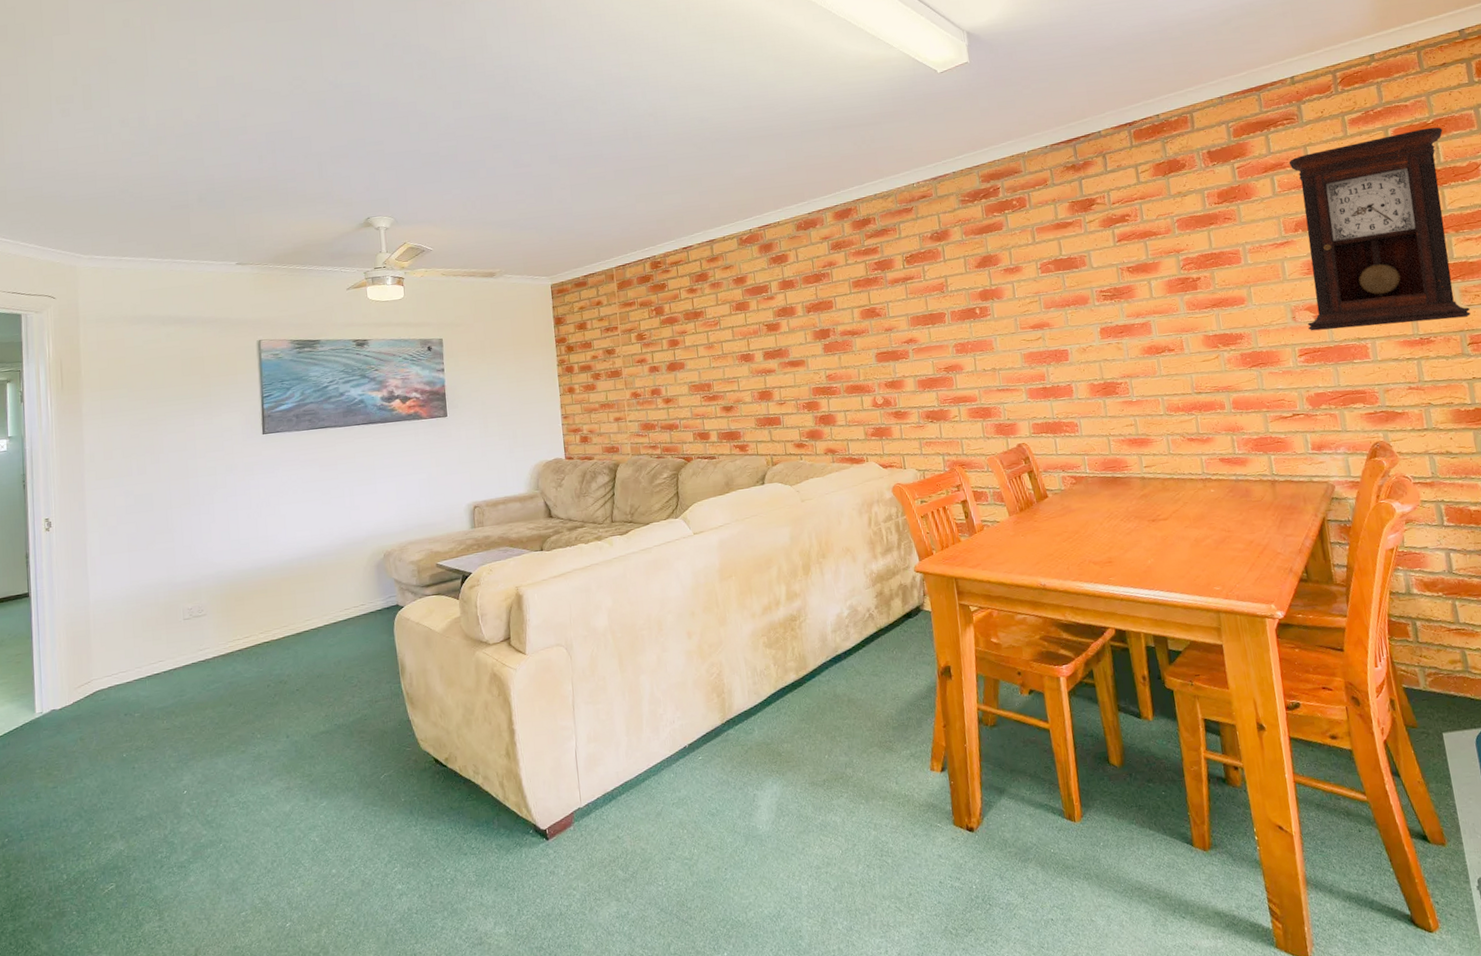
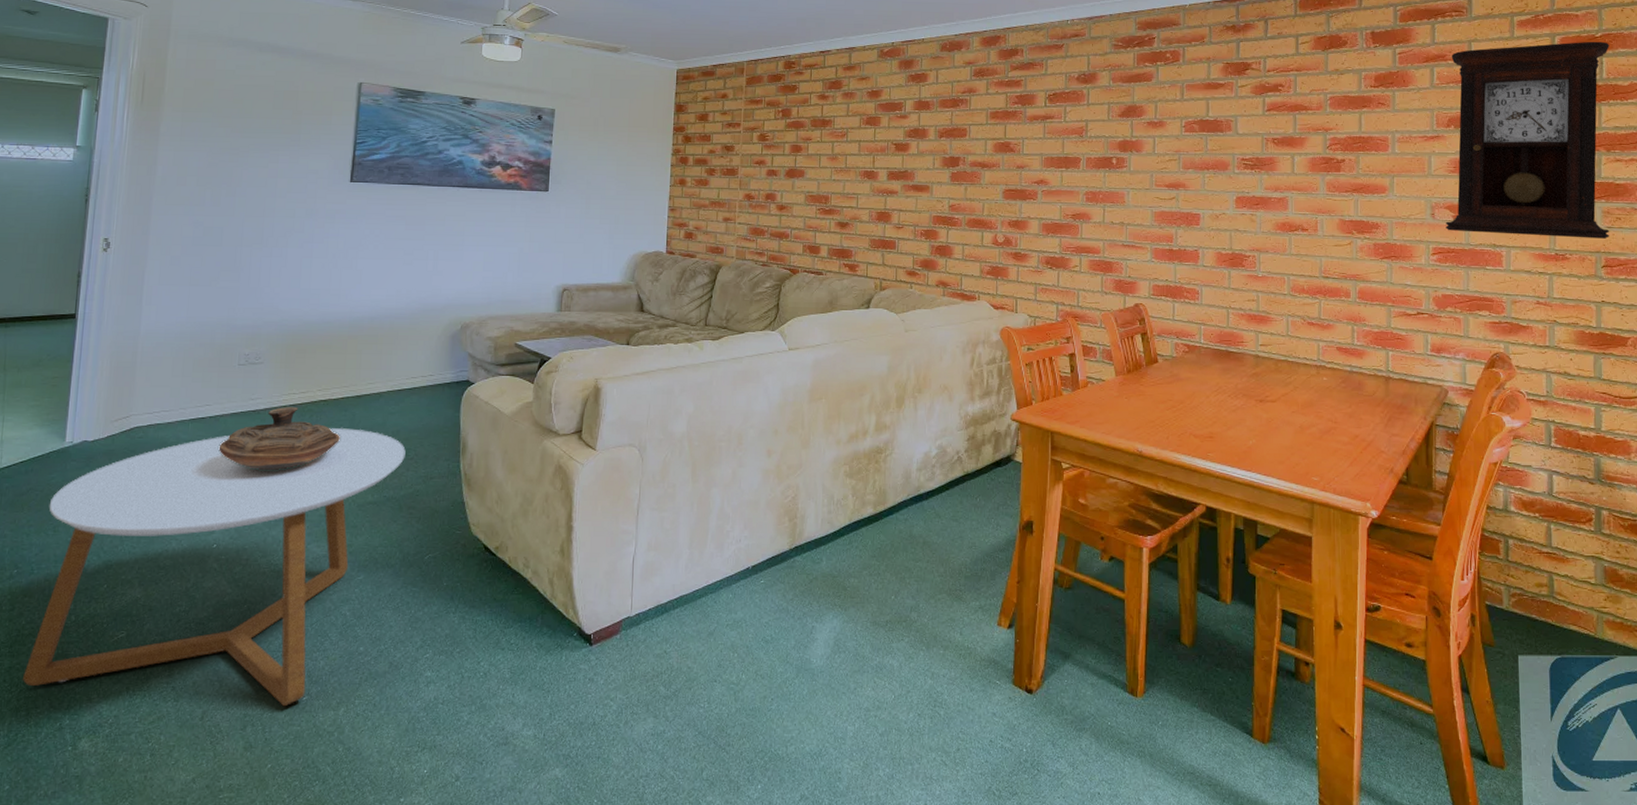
coffee table: none [27,664,349,945] -> present [23,427,406,707]
decorative bowl: none [176,652,288,716] -> present [218,407,341,470]

